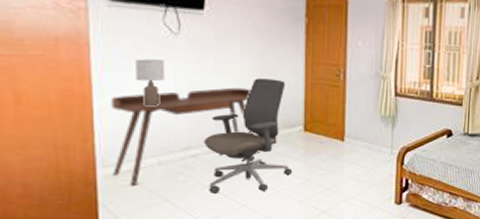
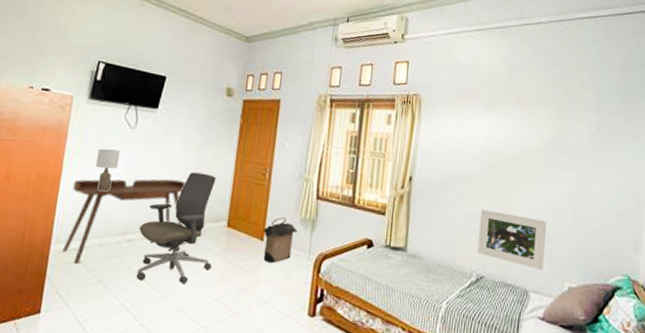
laundry hamper: none [343,116,378,161] -> present [263,217,298,263]

